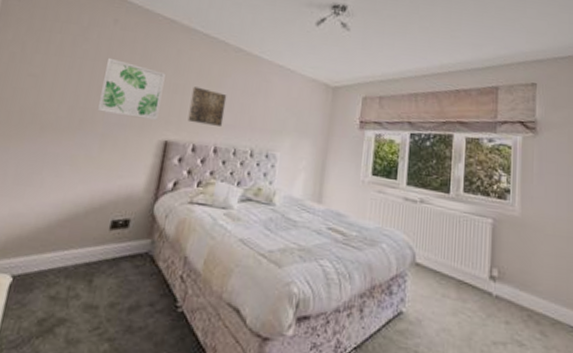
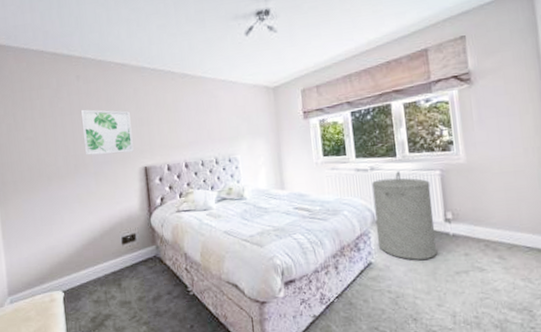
wall art: present [187,86,227,126] -> none [155,116,187,147]
laundry hamper: none [413,210,480,320] -> present [371,171,437,260]

